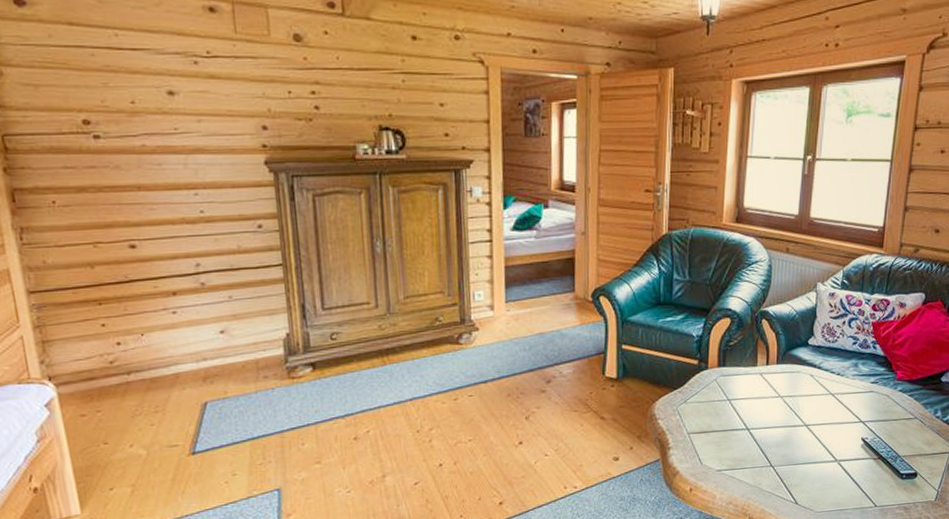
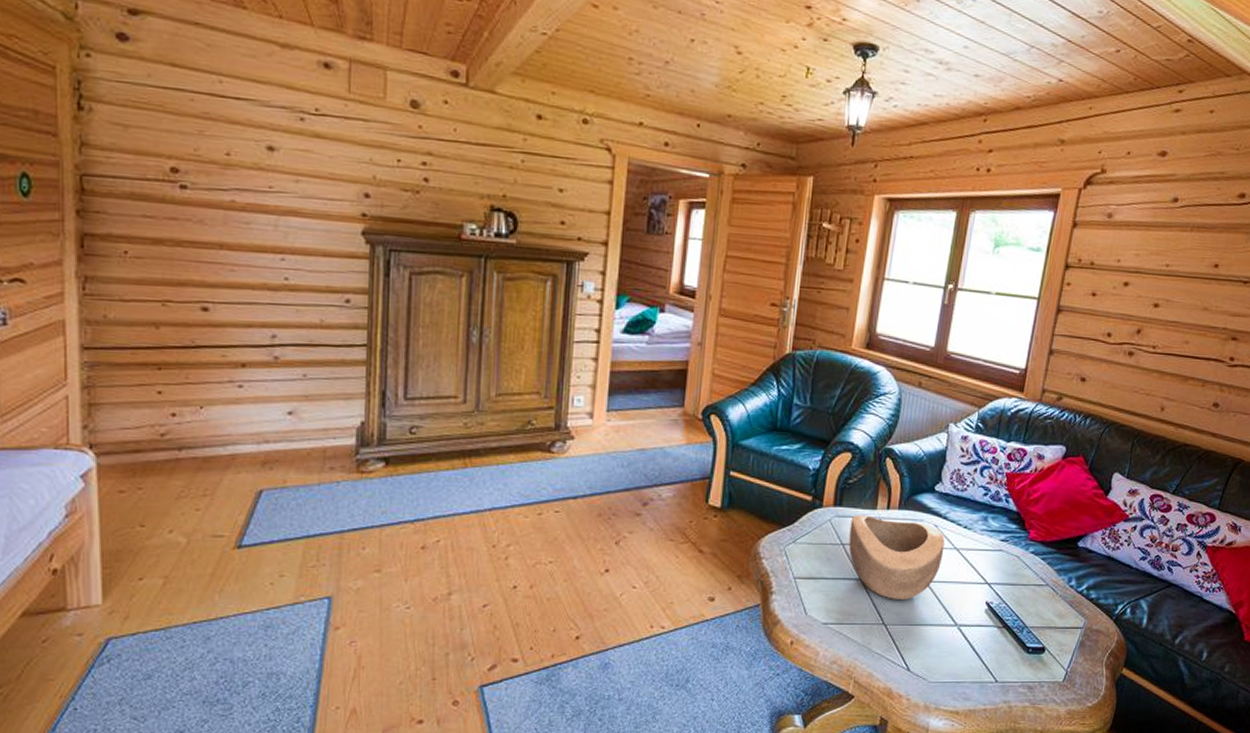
decorative bowl: none [734,372,821,444] -> present [848,515,945,599]

